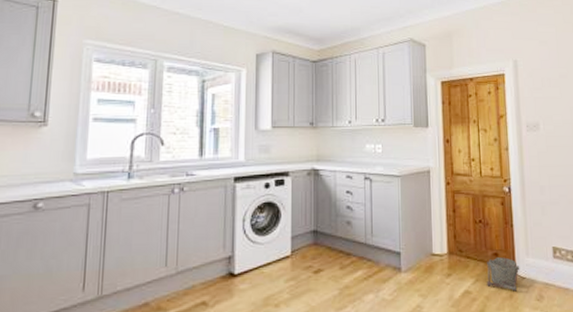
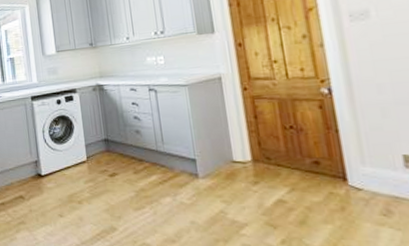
bucket: present [486,257,520,292] -> none [303,166,354,204]

